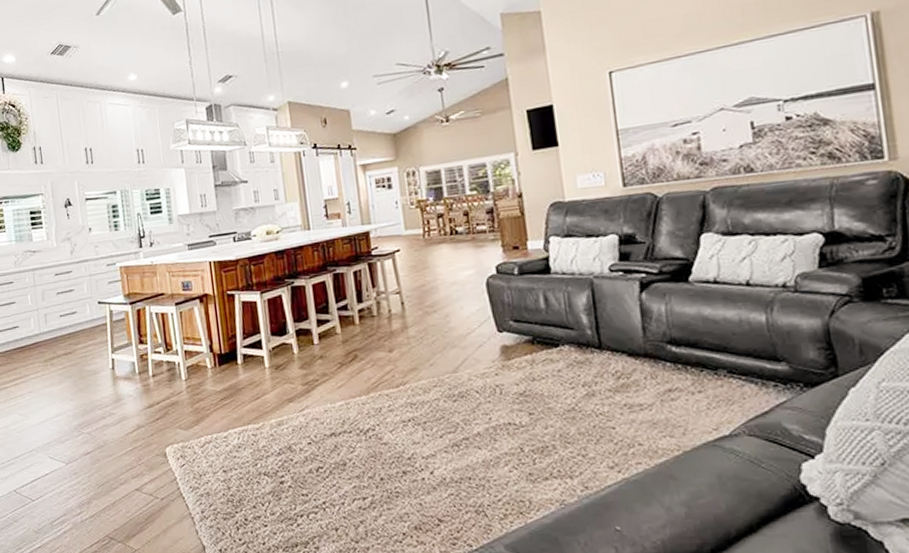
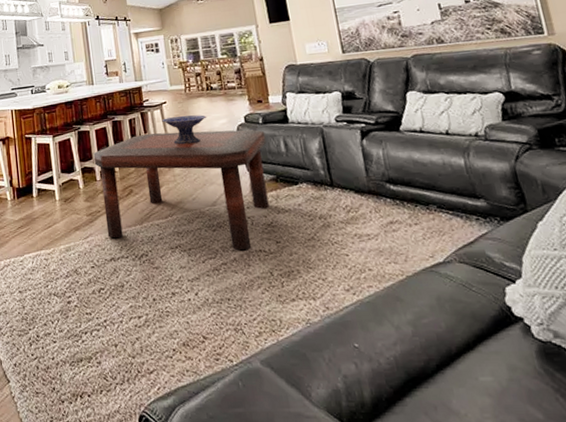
coffee table: none [310,281,522,423] -> present [93,129,269,250]
decorative bowl: none [394,265,450,302] -> present [162,115,207,145]

